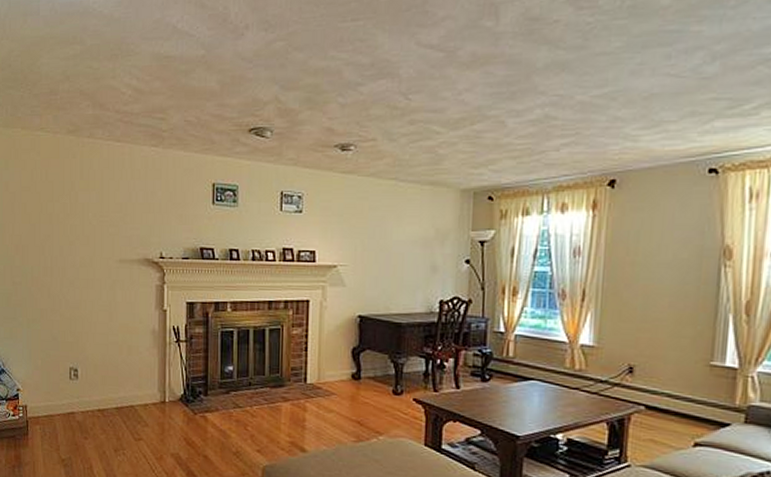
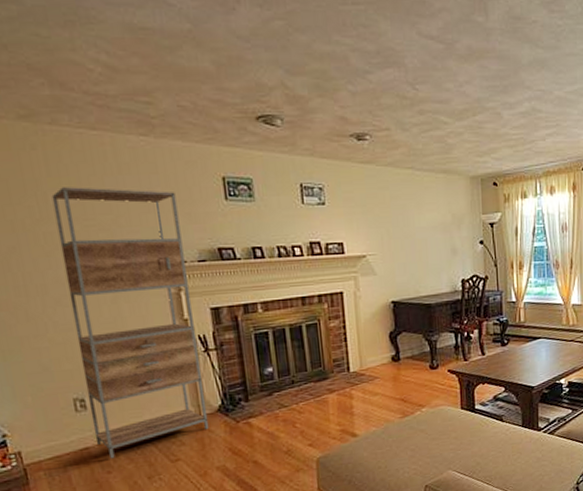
shelving unit: none [80,189,172,427] -> present [52,187,210,459]

